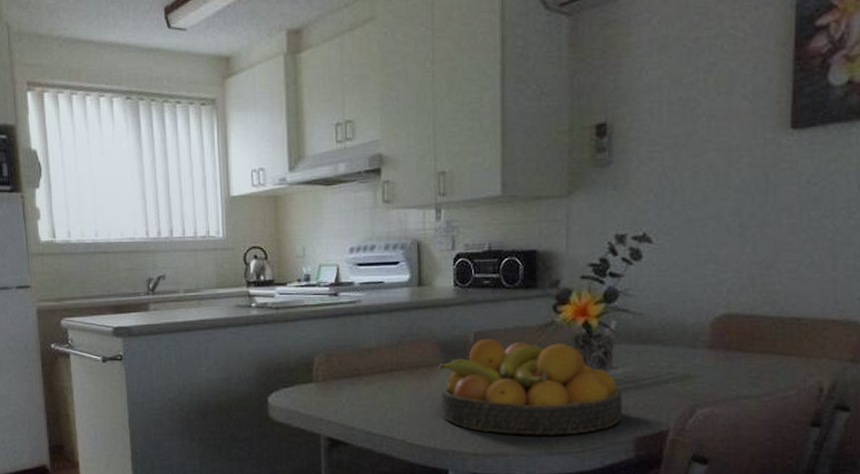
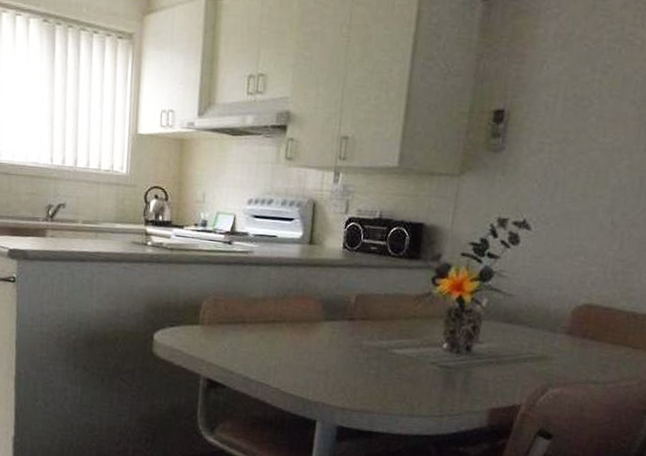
fruit bowl: present [438,339,623,435] -> none [316,302,484,400]

